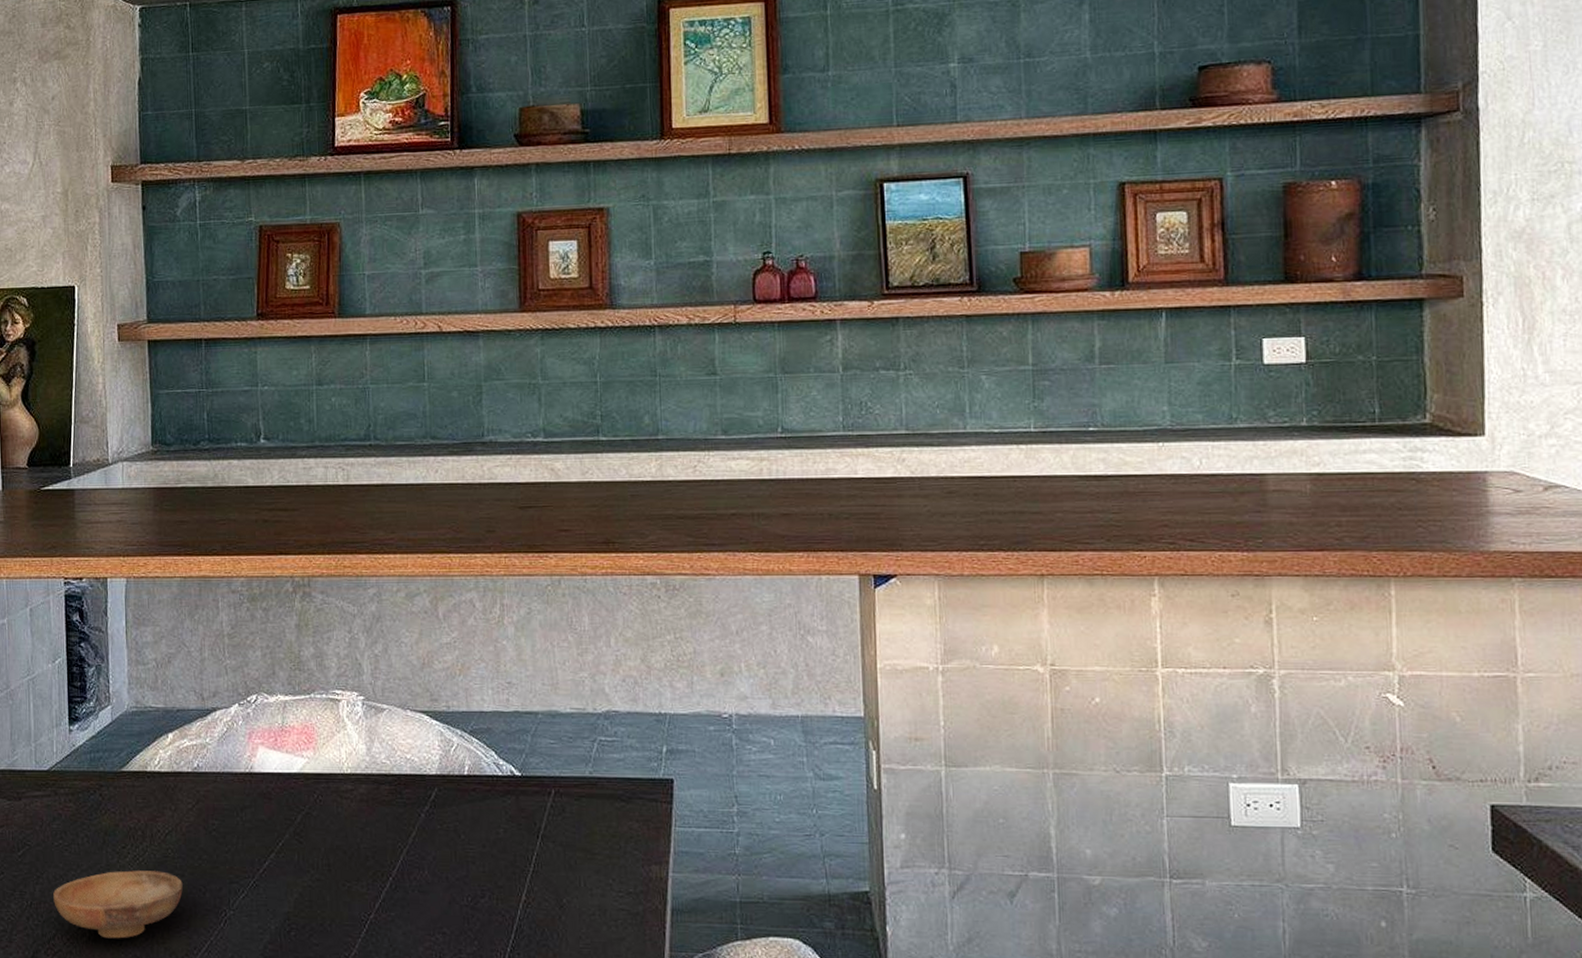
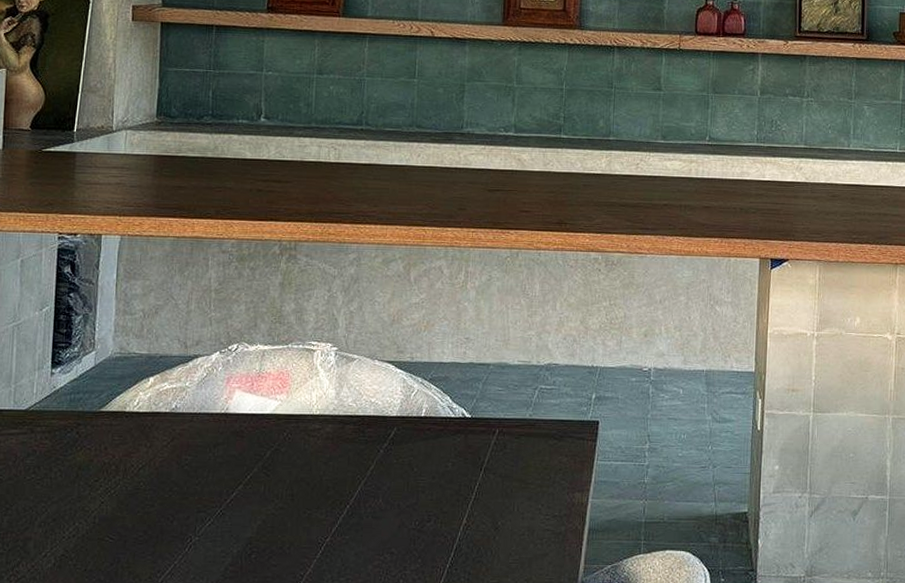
bowl: present [53,870,183,939] -> none [21,502,152,565]

